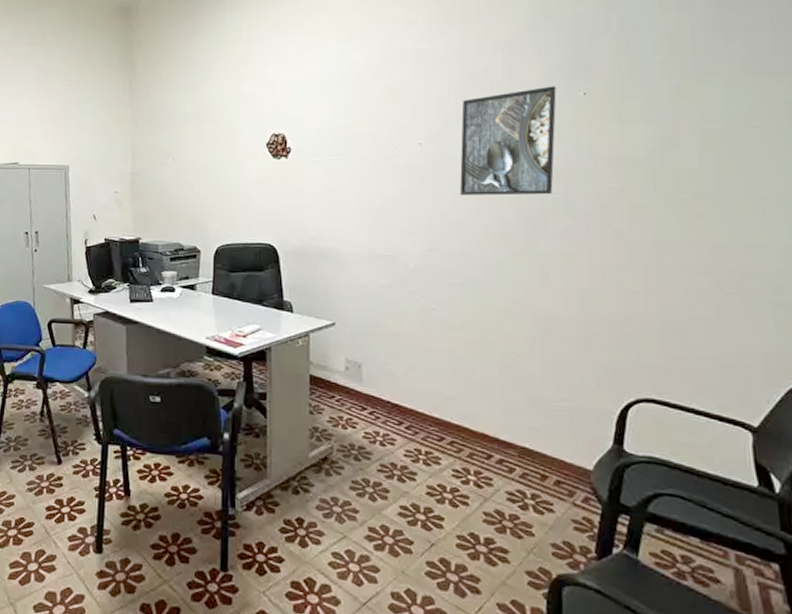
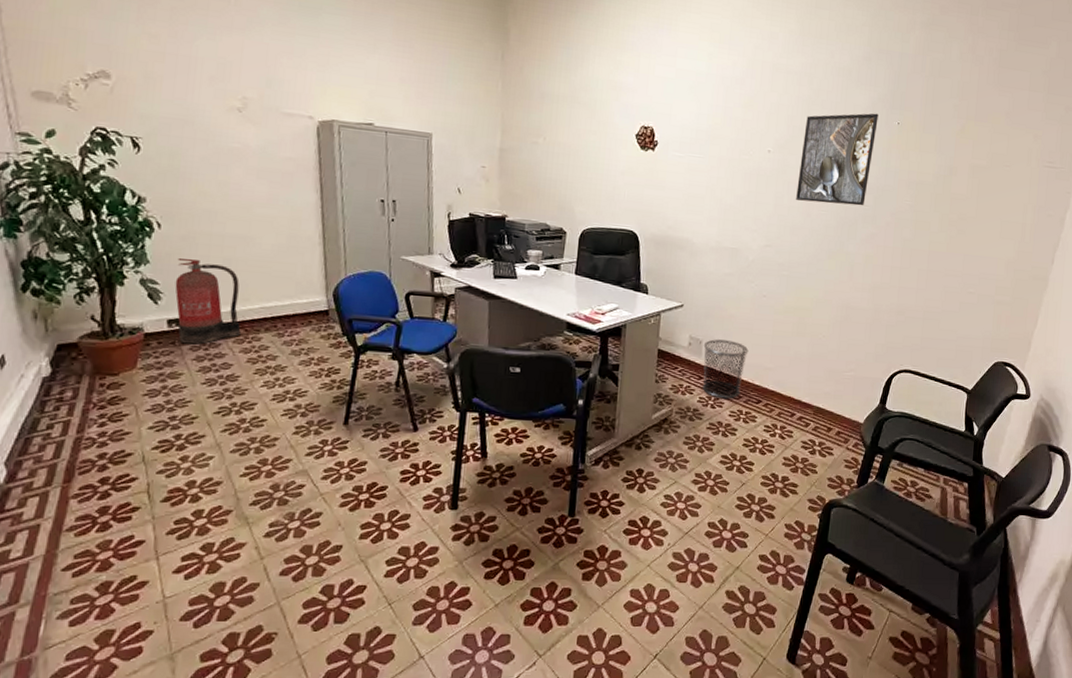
waste bin: none [363,362,421,435] -> present [702,339,749,399]

